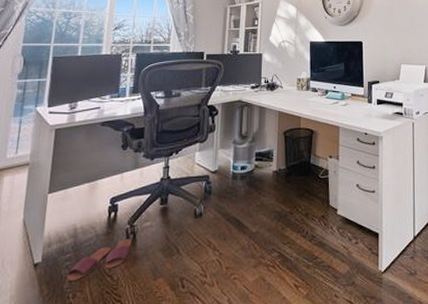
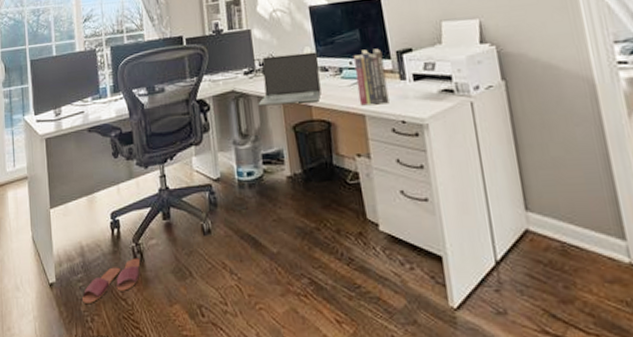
laptop: none [259,76,310,115] -> present [258,52,321,107]
books: none [337,78,358,120] -> present [353,48,389,106]

